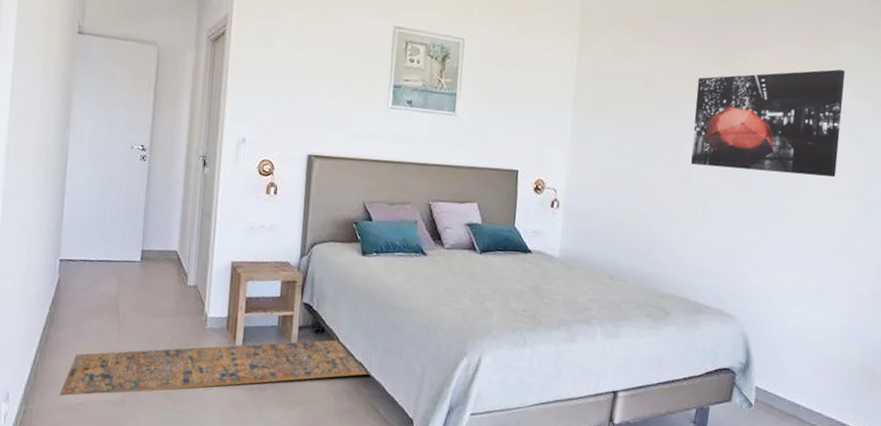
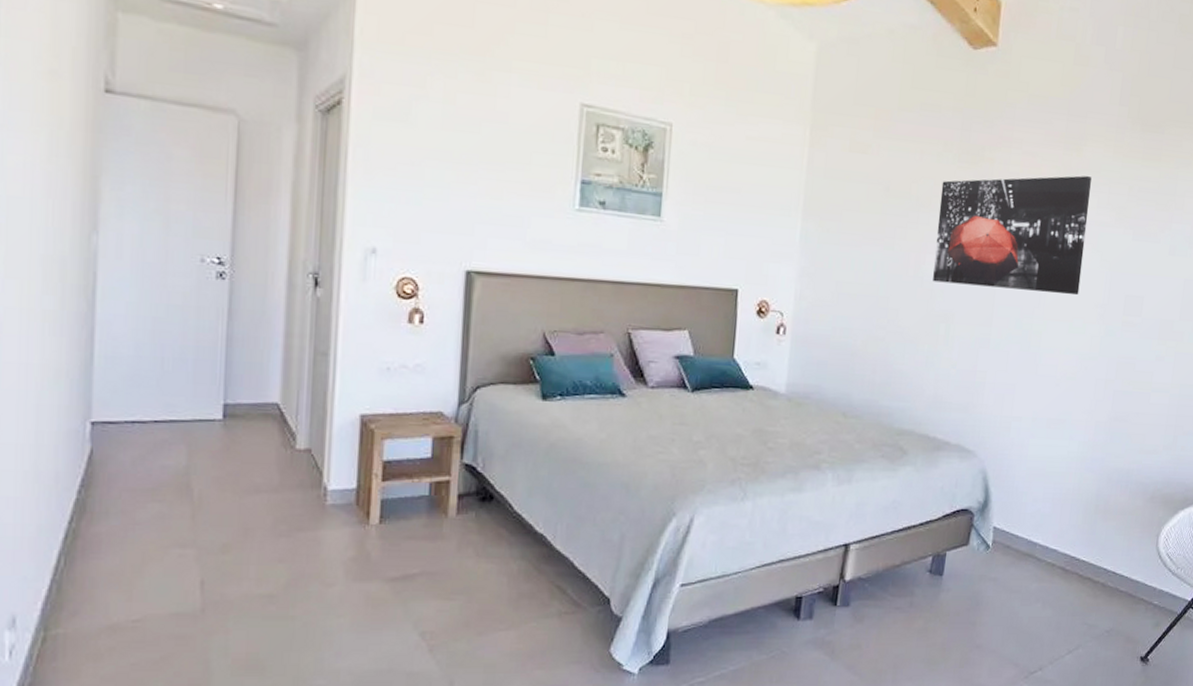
rug: present [59,339,369,396] -> none [100,508,553,613]

